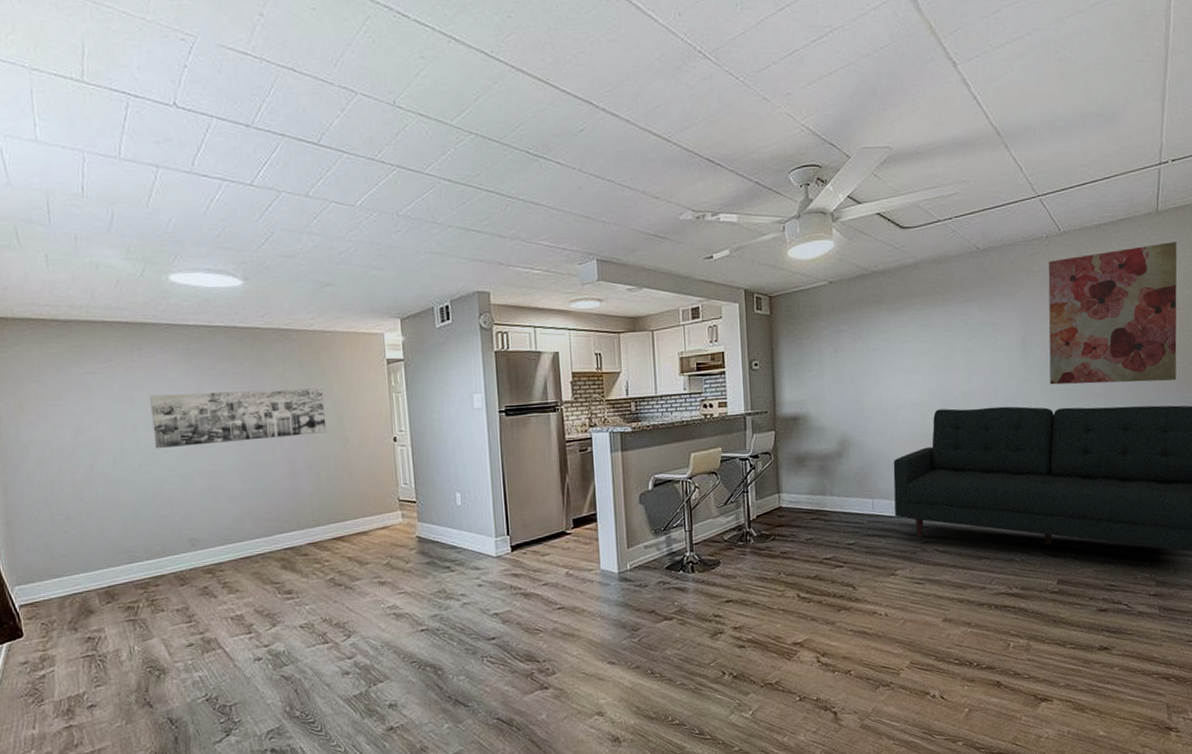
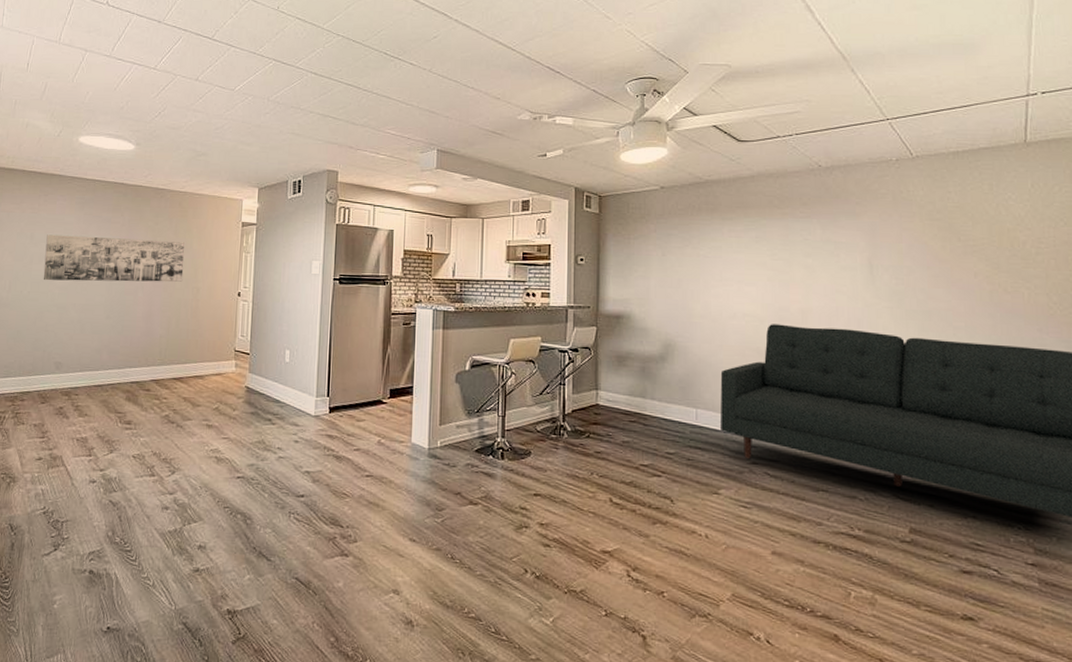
wall art: present [1048,242,1178,385] -> none [898,175,1054,323]

